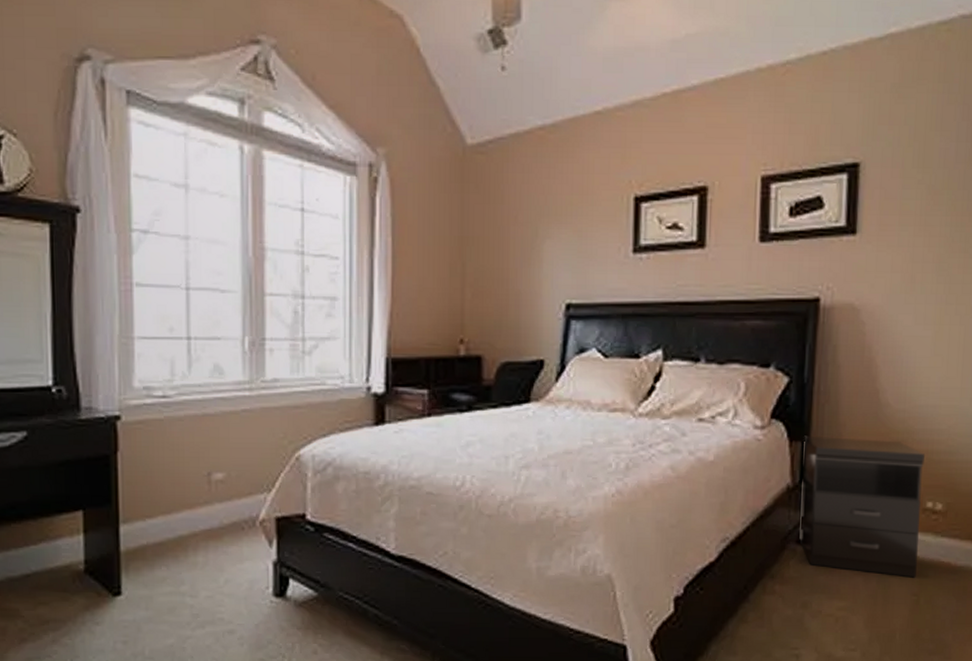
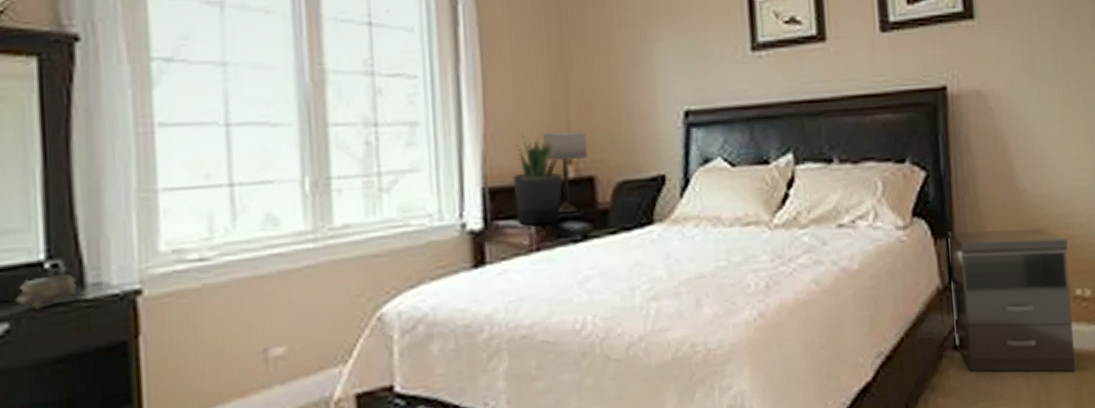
jewelry box: none [31,398,74,424] -> present [15,274,77,311]
planter: none [412,313,455,395] -> present [512,133,563,227]
table lamp: none [439,315,478,386] -> present [541,131,588,214]

